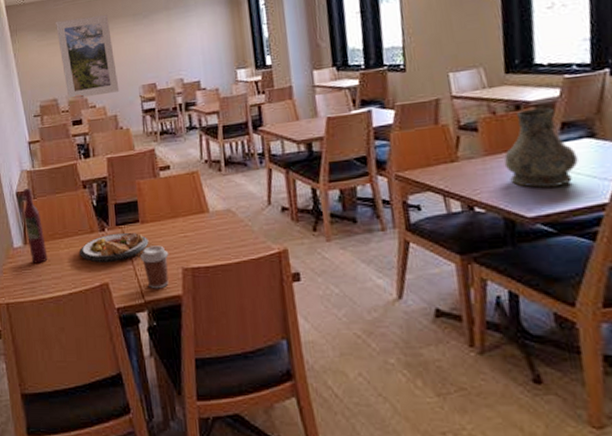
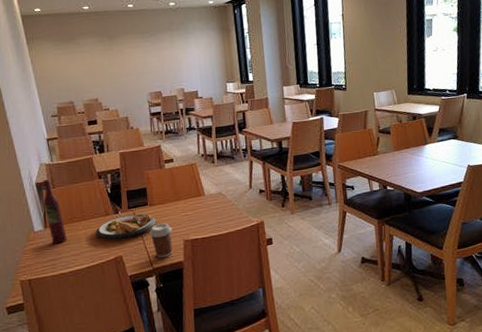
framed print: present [56,14,120,100] -> none [71,30,130,103]
vase: present [503,108,578,189] -> none [405,119,448,173]

